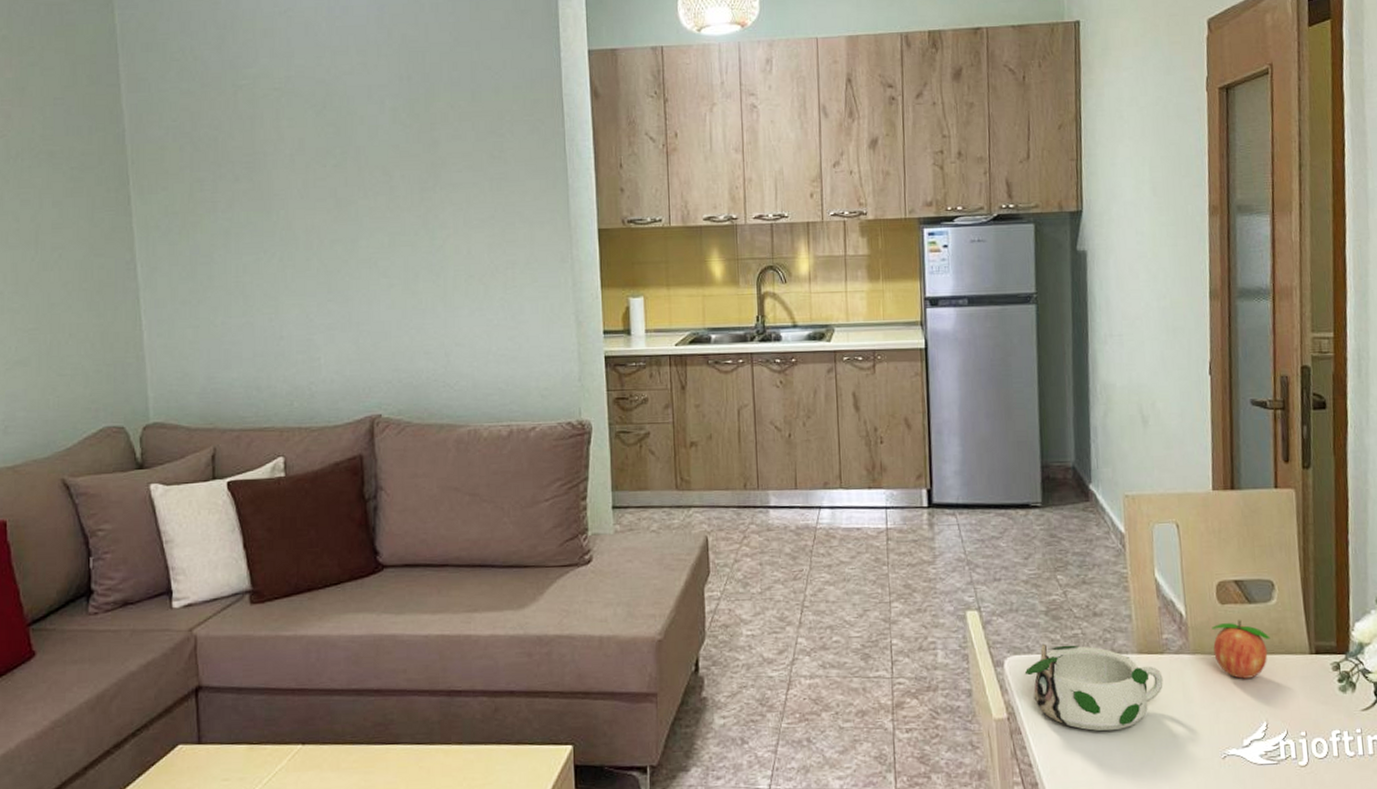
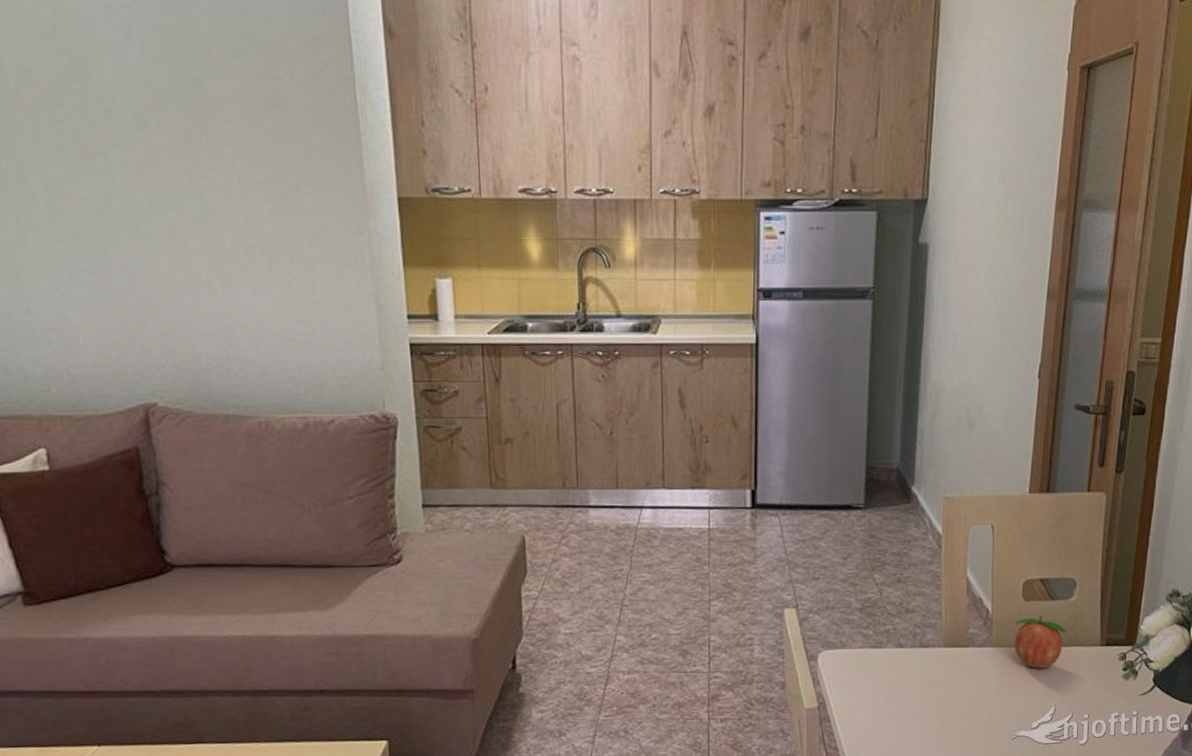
bowl: present [1024,643,1164,731] -> none [836,638,965,717]

